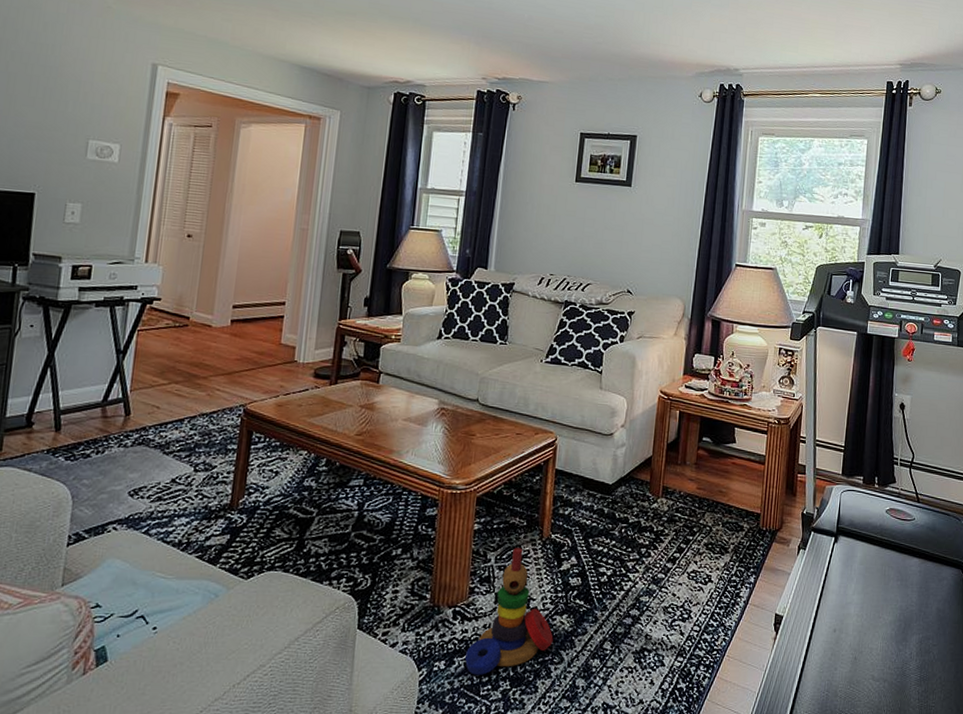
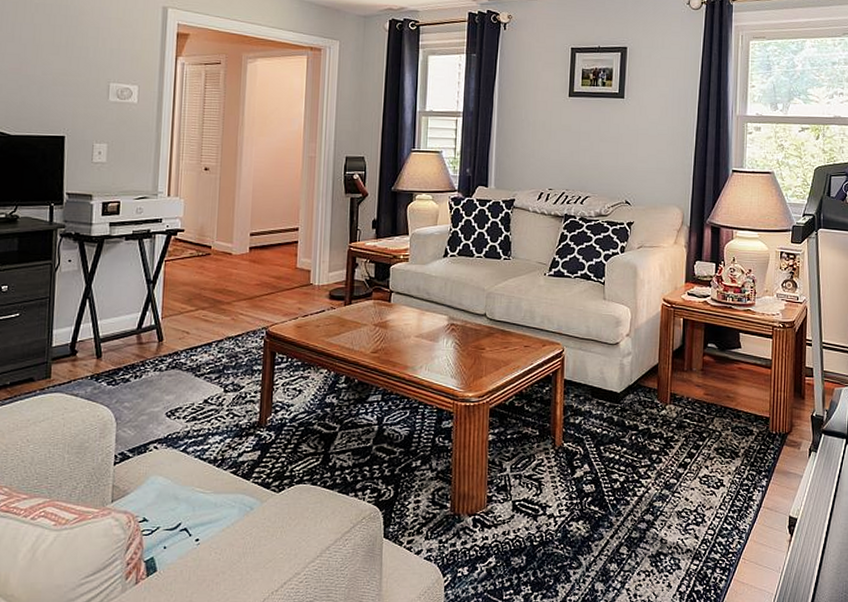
stacking toy: present [464,548,553,675] -> none [486,457,571,580]

